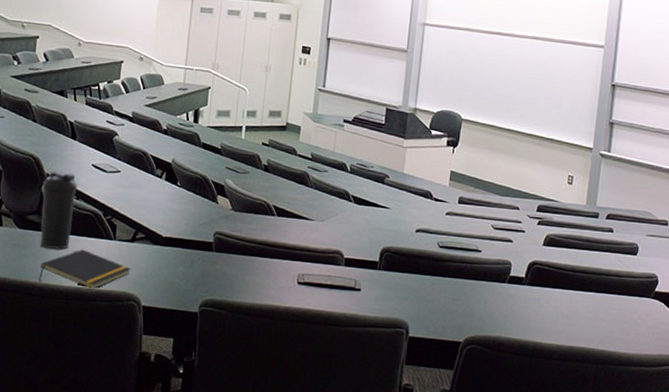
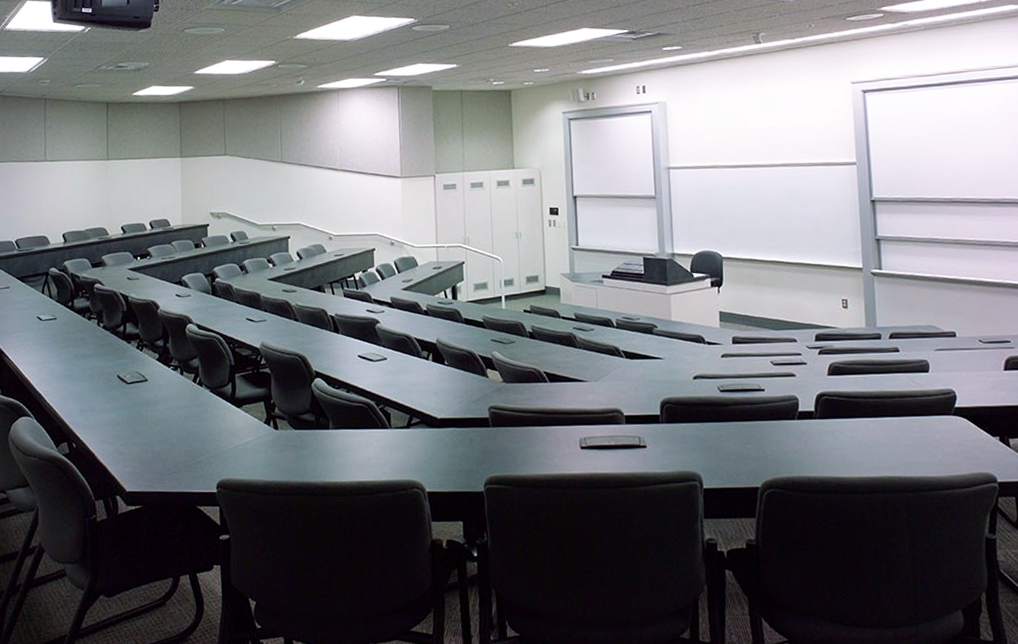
notepad: present [39,249,132,289] -> none [320,442,411,481]
water bottle: present [40,171,77,249] -> none [312,367,347,446]

